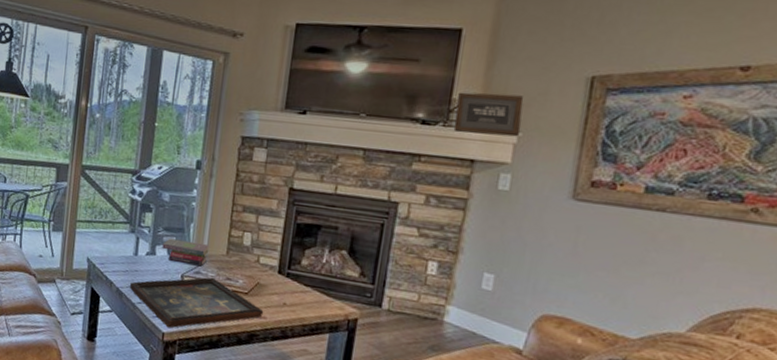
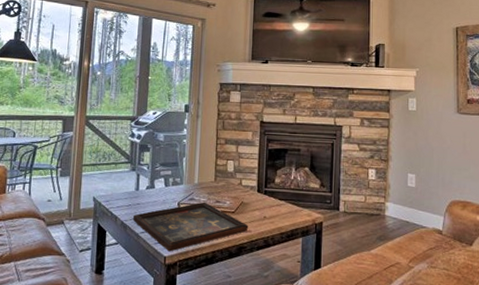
books: present [162,238,210,267] -> none [160,172,200,194]
picture frame: present [453,92,524,137] -> none [373,41,417,72]

